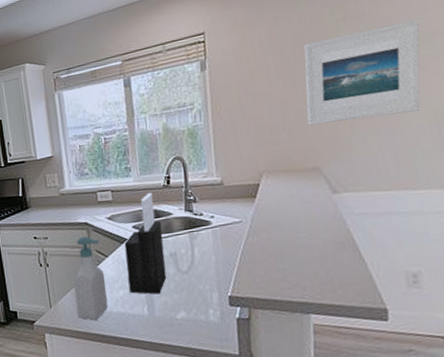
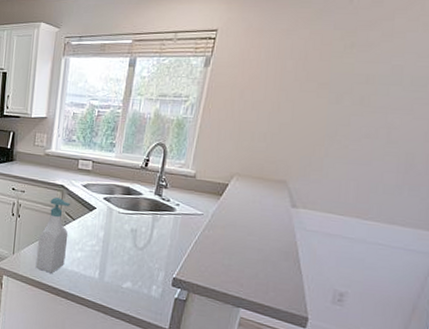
knife block: present [124,192,167,295] -> none [87,170,130,263]
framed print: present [304,19,421,126] -> none [288,61,421,149]

